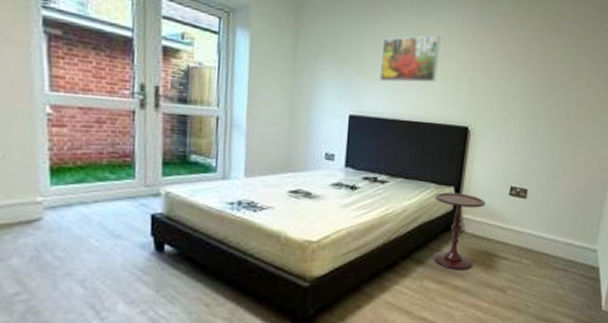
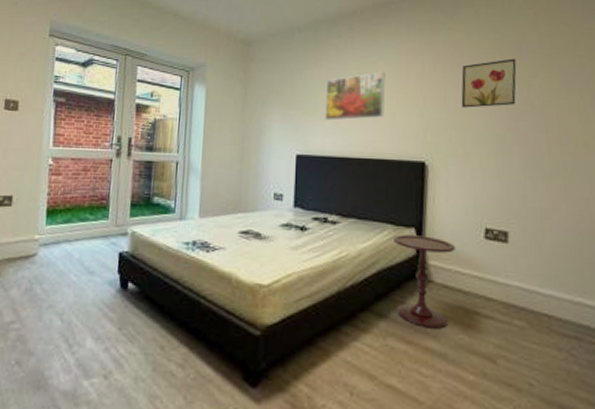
wall art: none [504,34,554,79] -> present [461,58,517,108]

